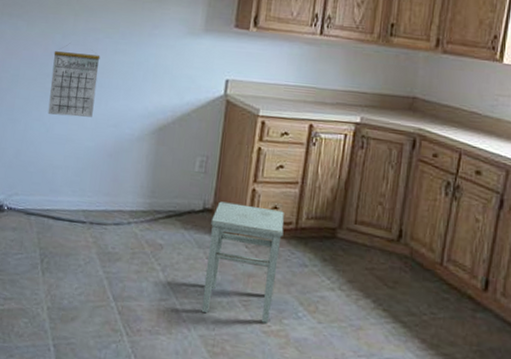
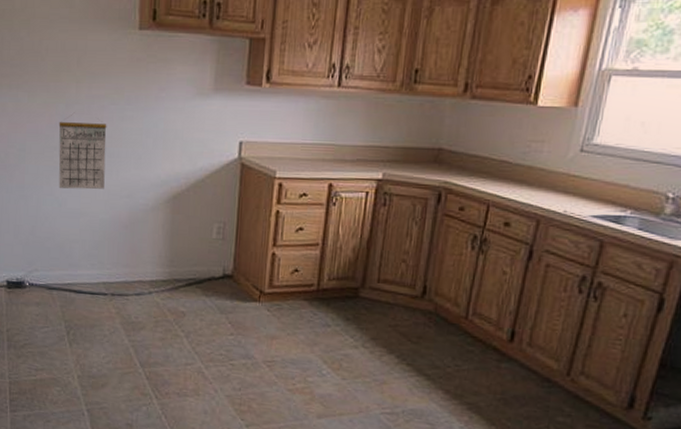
stool: present [201,201,285,324] -> none [226,267,306,382]

